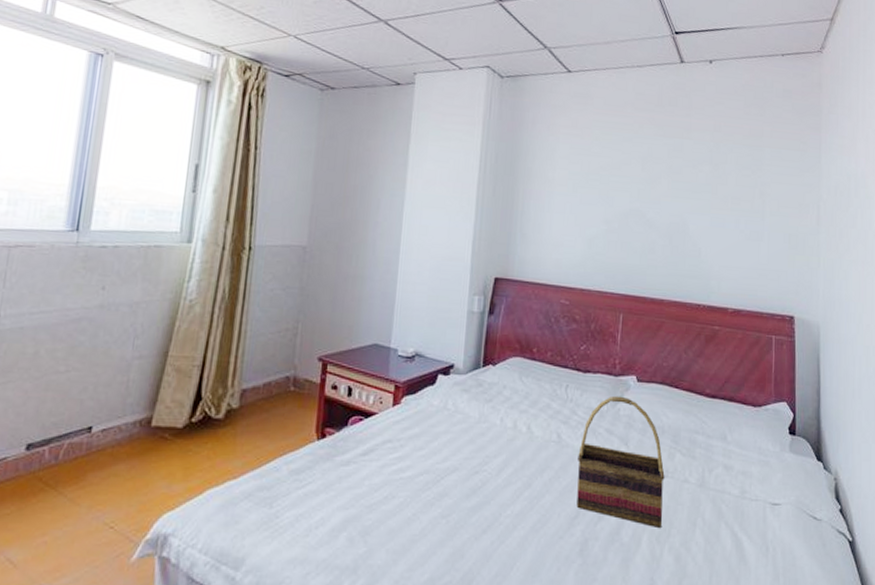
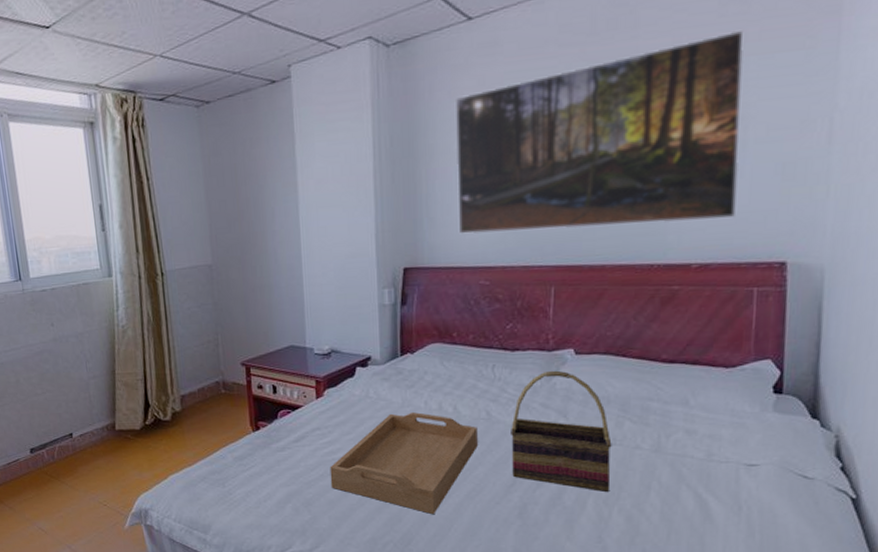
serving tray: none [393,429,548,550] -> present [330,412,478,515]
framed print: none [546,126,762,274] -> present [455,29,745,235]

